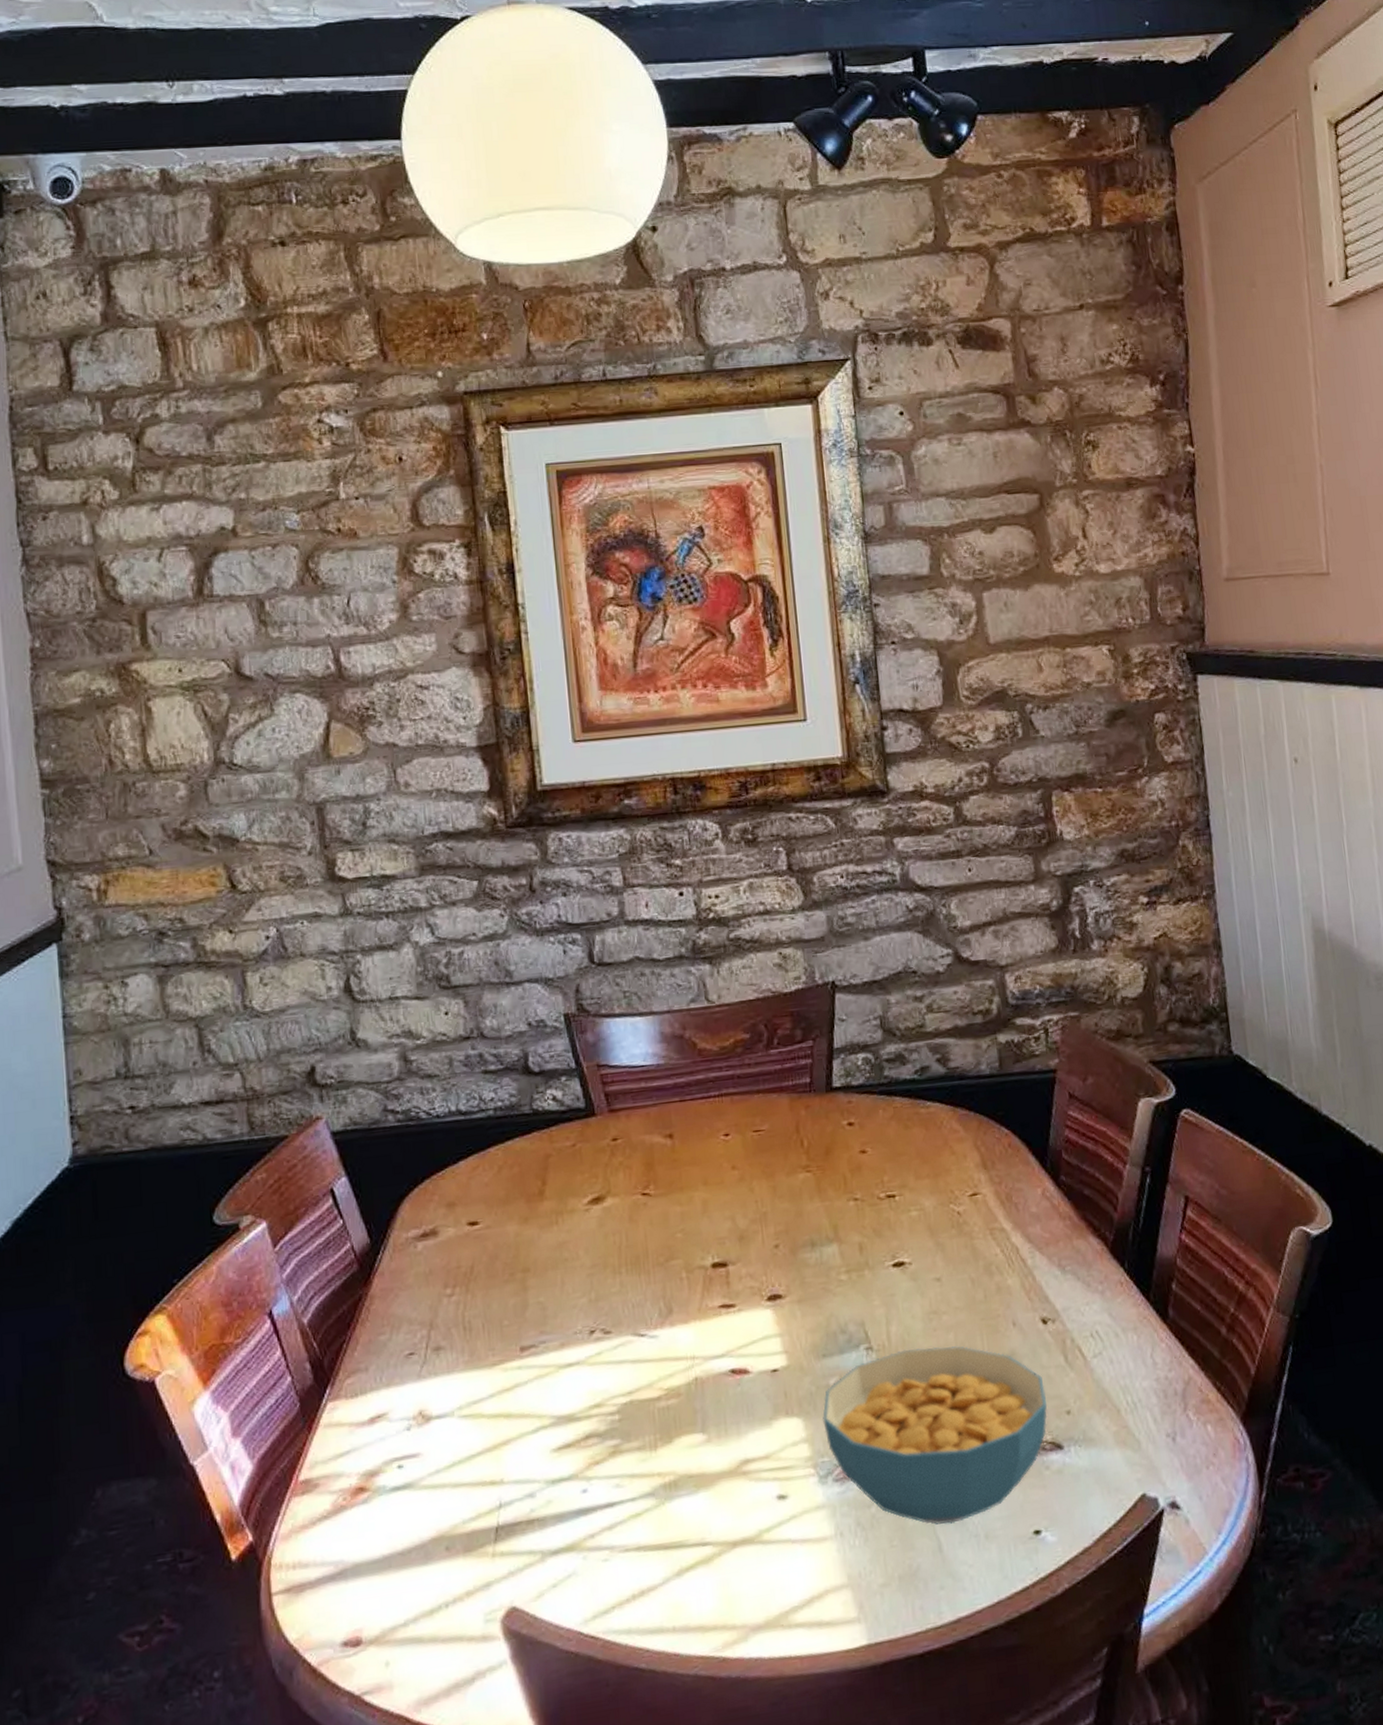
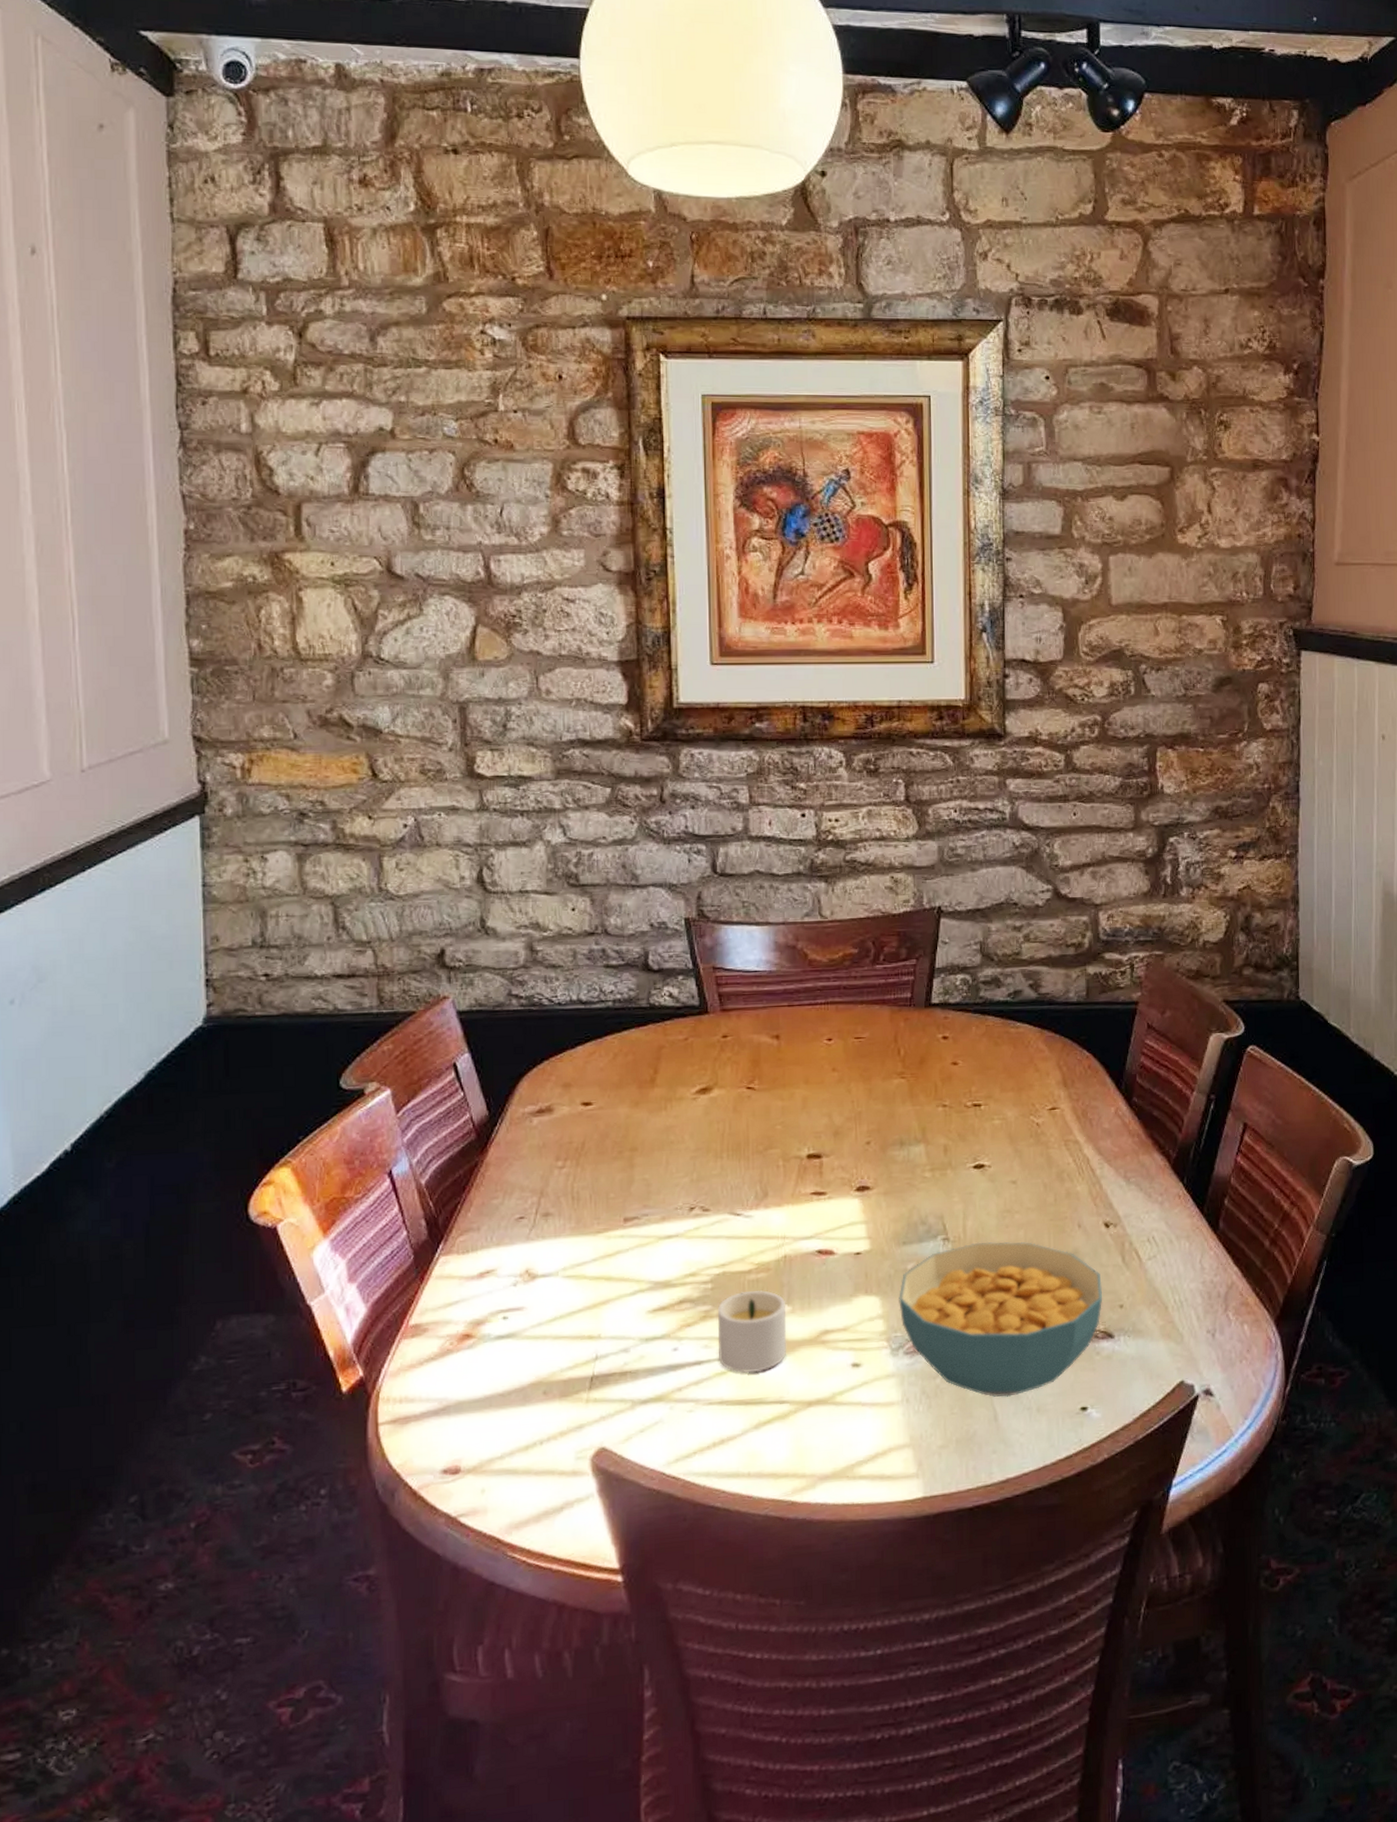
candle: none [626,1418,706,1514] -> present [717,1290,787,1373]

